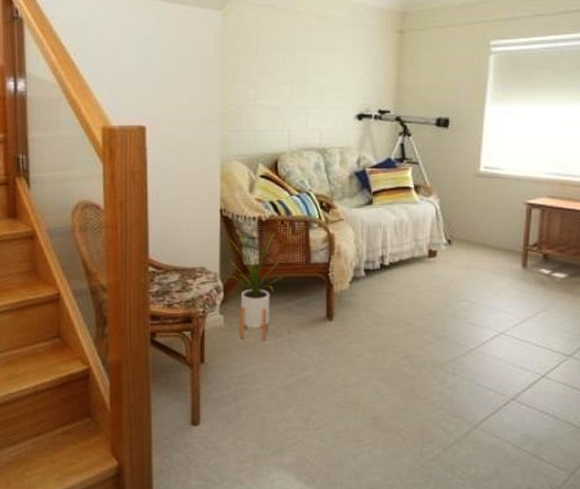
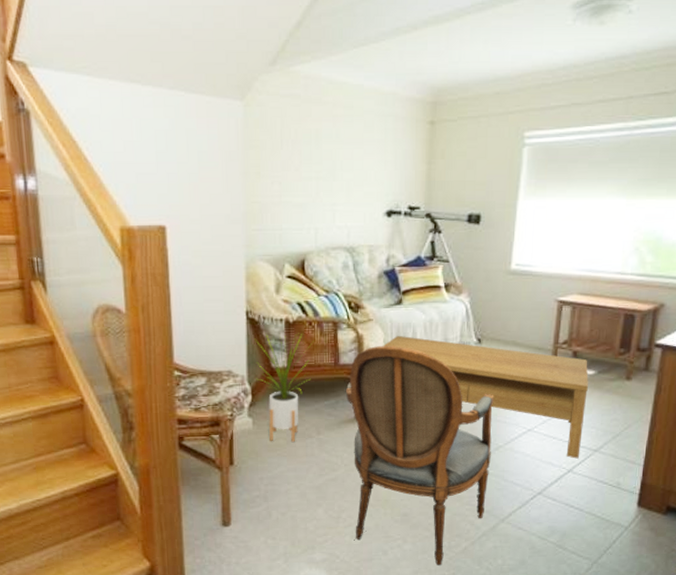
armchair: none [316,246,465,473] -> present [345,346,494,566]
coffee table: none [354,235,560,364] -> present [383,335,589,459]

